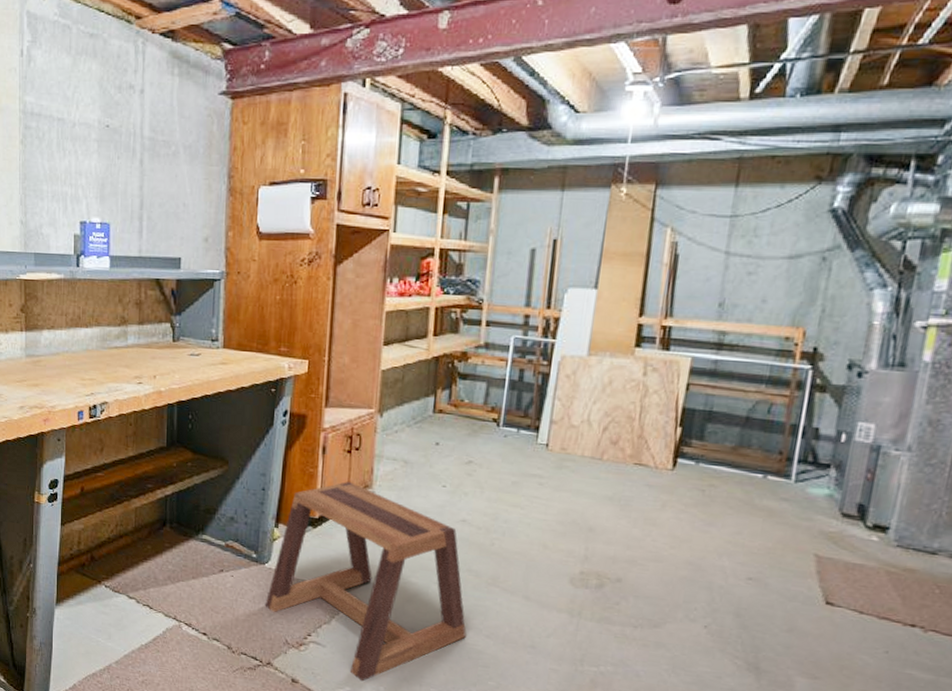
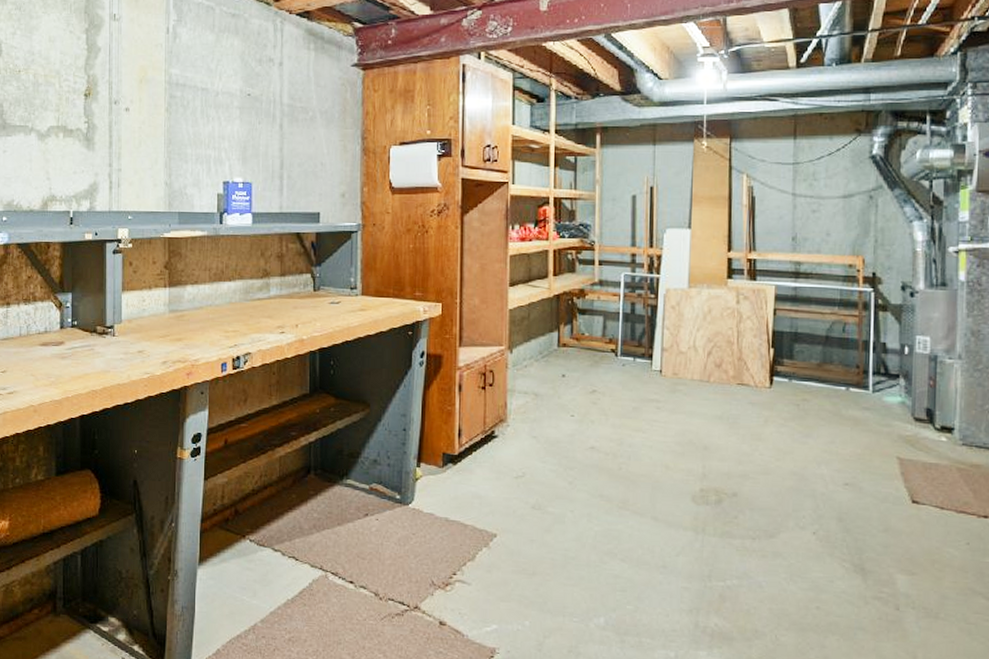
stool: present [265,482,466,682] -> none [410,417,603,618]

